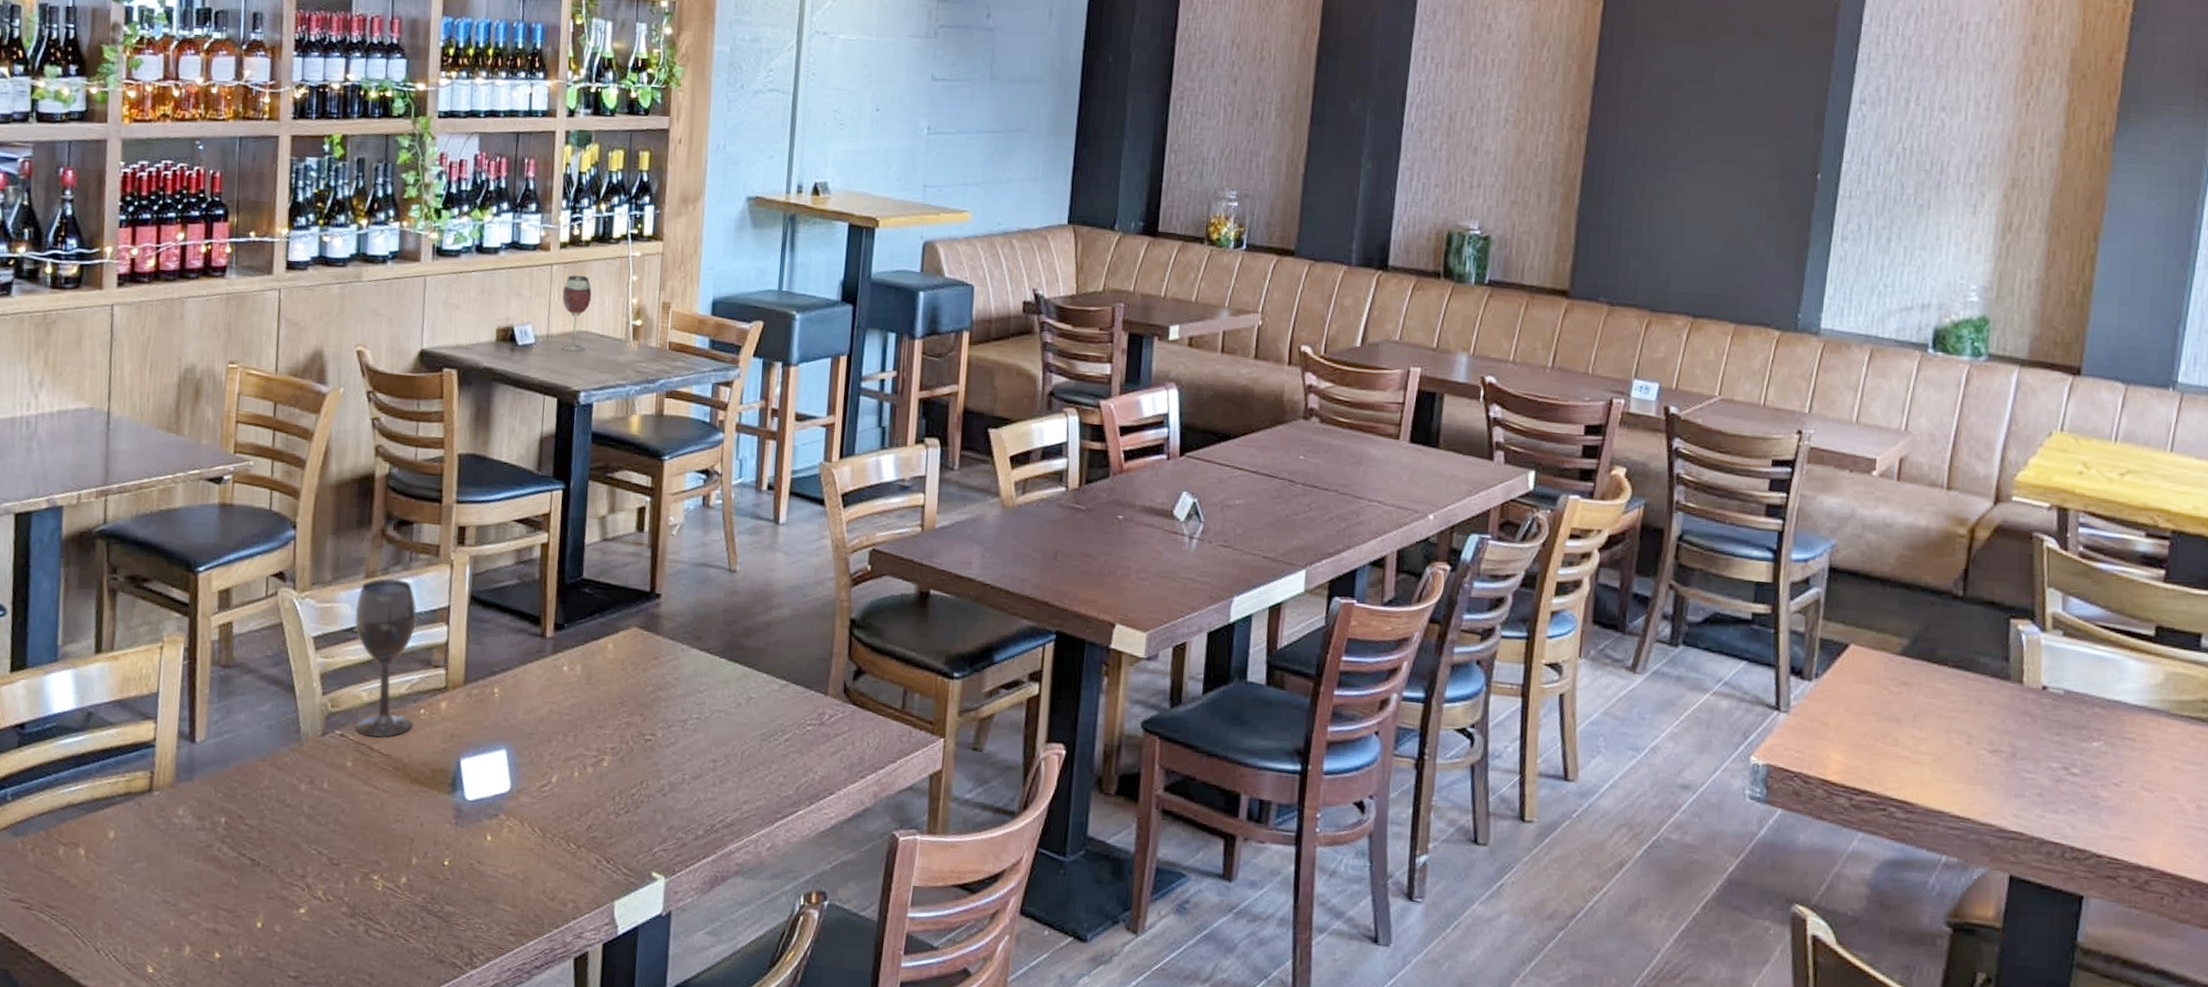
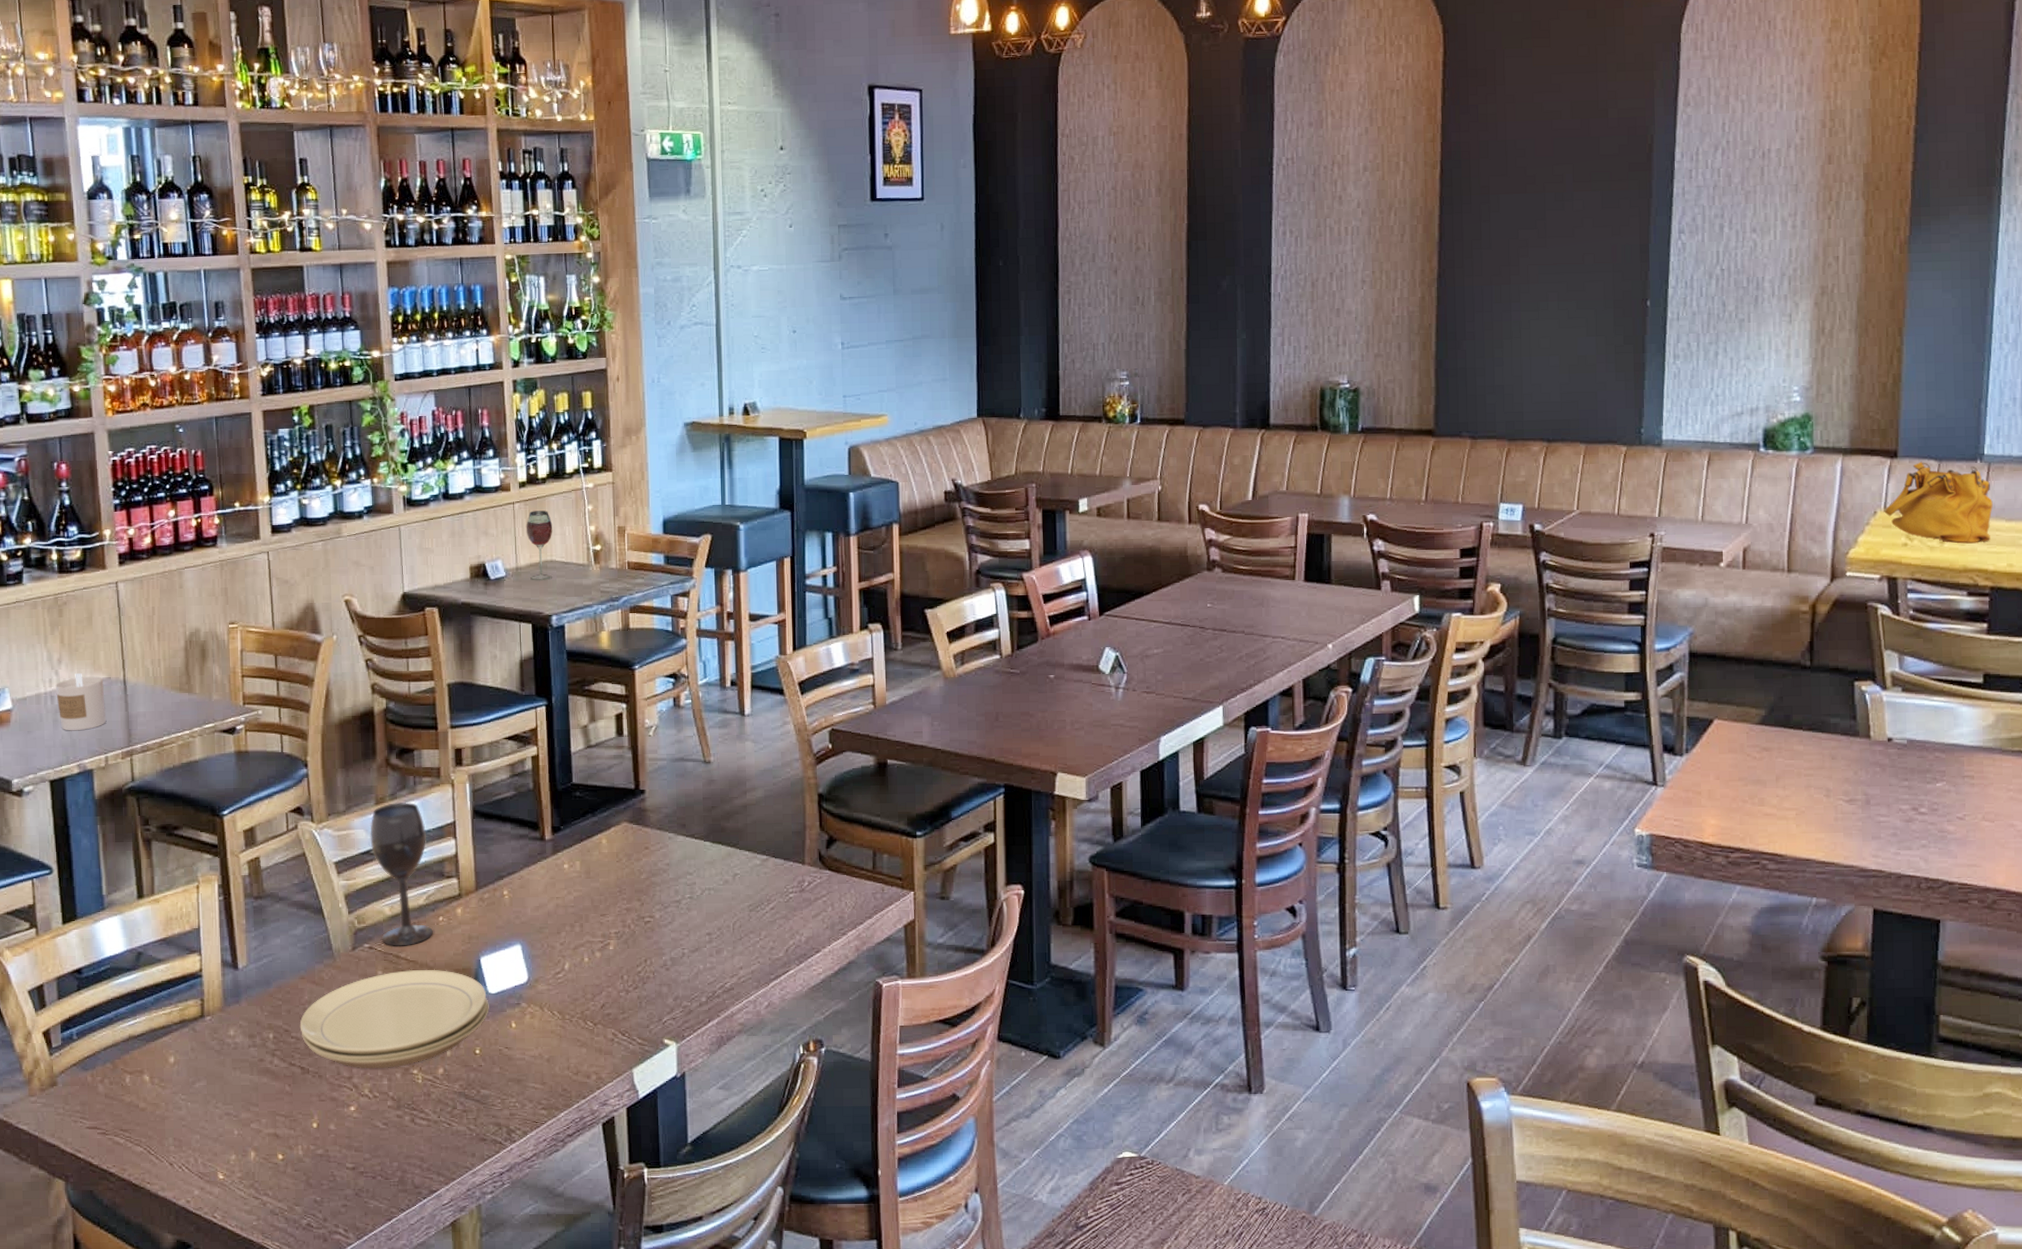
candle: none [33,399,86,463] -> present [55,673,107,731]
plate: none [255,764,465,871] -> present [299,969,489,1069]
handbag: none [2059,382,2183,480] -> present [1883,461,1993,544]

